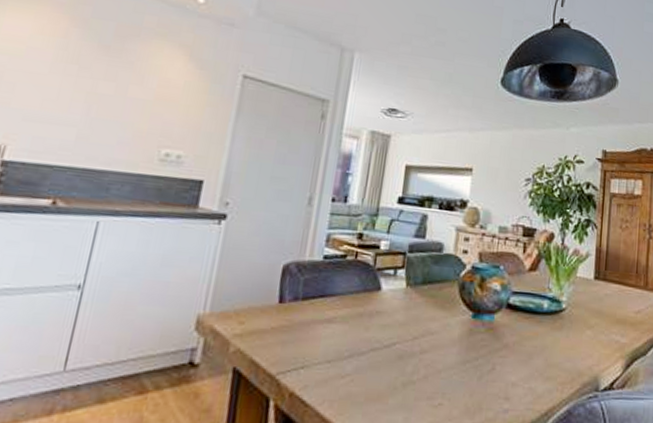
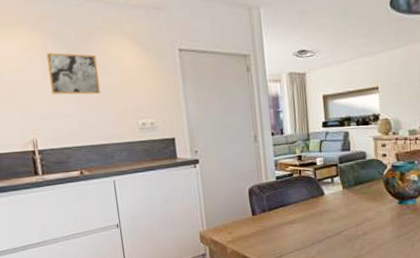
wall art: none [54,42,134,107] -> present [46,52,101,95]

